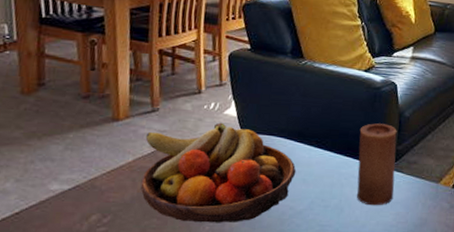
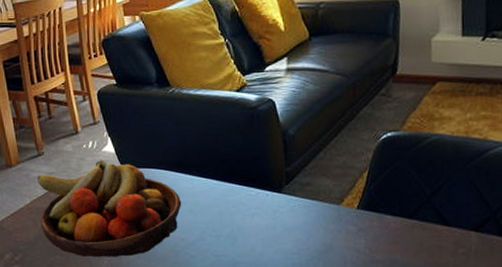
candle: present [356,123,397,206] -> none [241,145,290,233]

